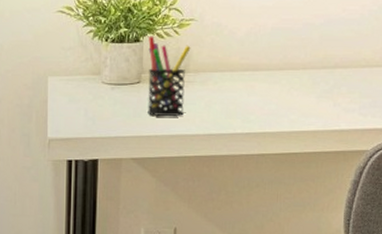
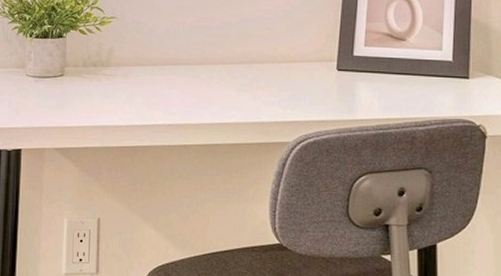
pen holder: present [148,36,191,116] -> none [71,32,112,108]

